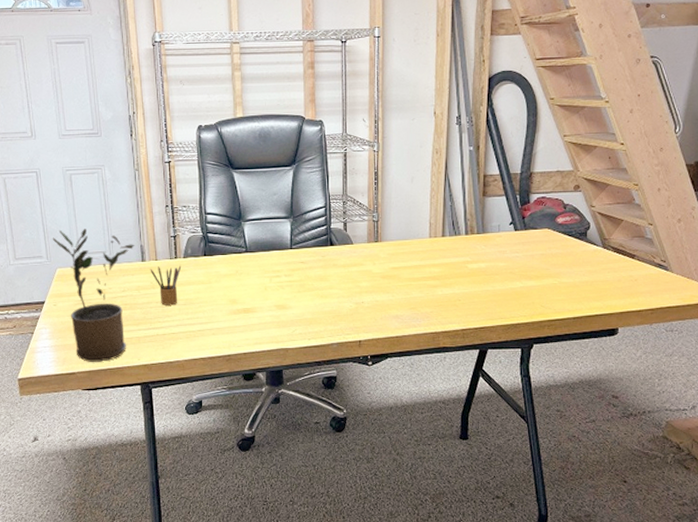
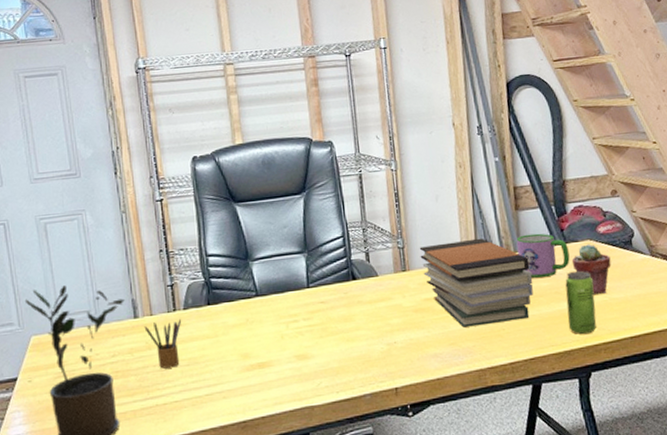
book stack: none [392,218,491,295] -> present [419,238,534,328]
mug: none [480,218,527,259] -> present [516,233,570,278]
beverage can: none [518,255,547,311] -> present [565,271,597,334]
potted succulent: none [528,232,565,277] -> present [571,244,612,294]

